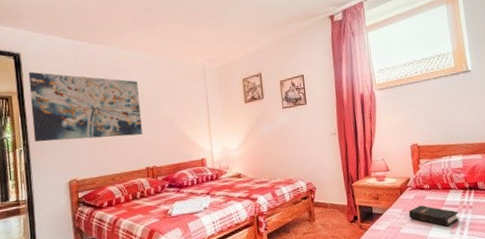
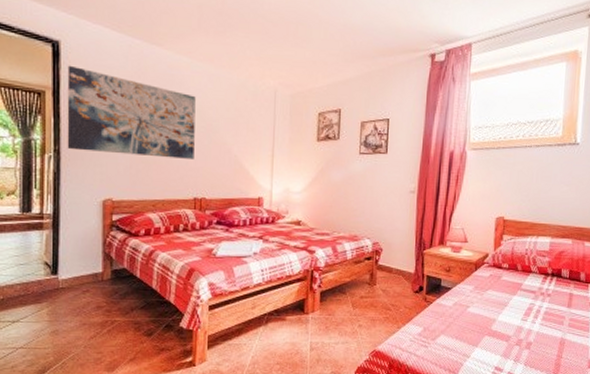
hardback book: present [408,205,459,226] -> none [480,285,534,312]

